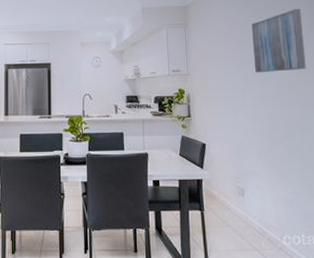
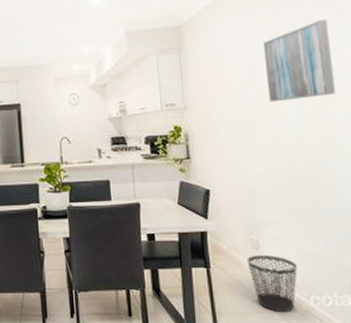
wastebasket: none [234,200,274,250] -> present [246,254,297,313]

